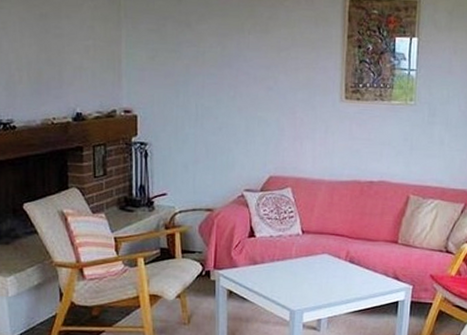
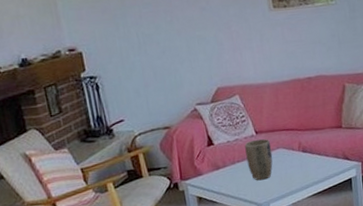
plant pot: none [287,239,317,285] -> present [245,138,273,181]

